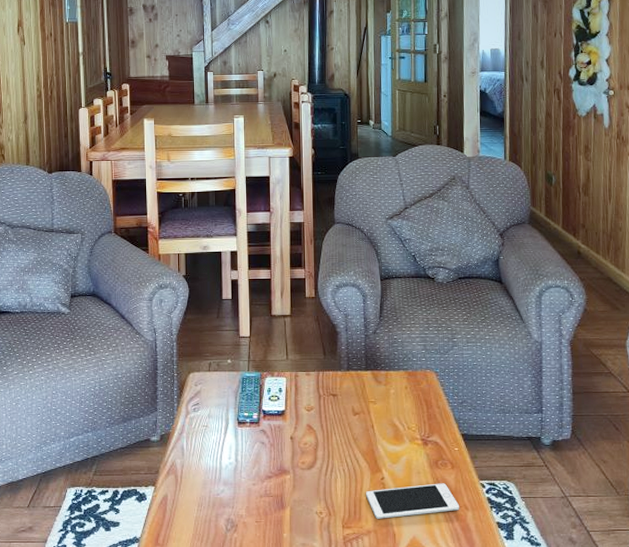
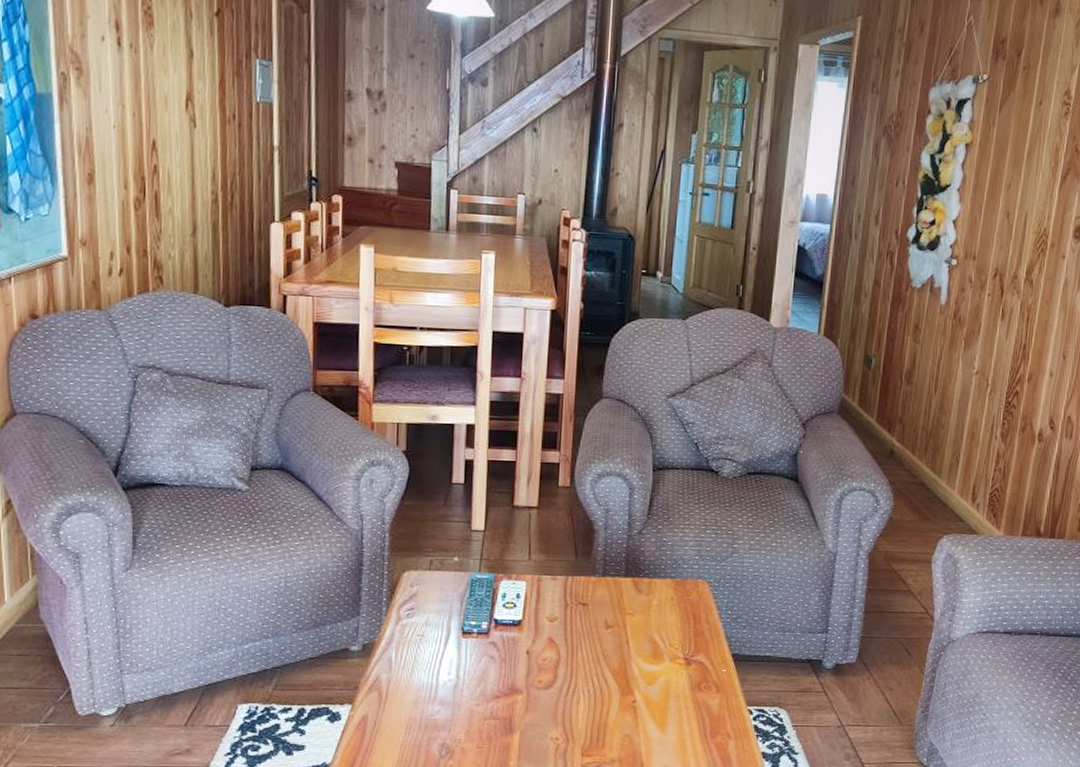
cell phone: present [366,483,460,519] -> none [613,708,722,747]

